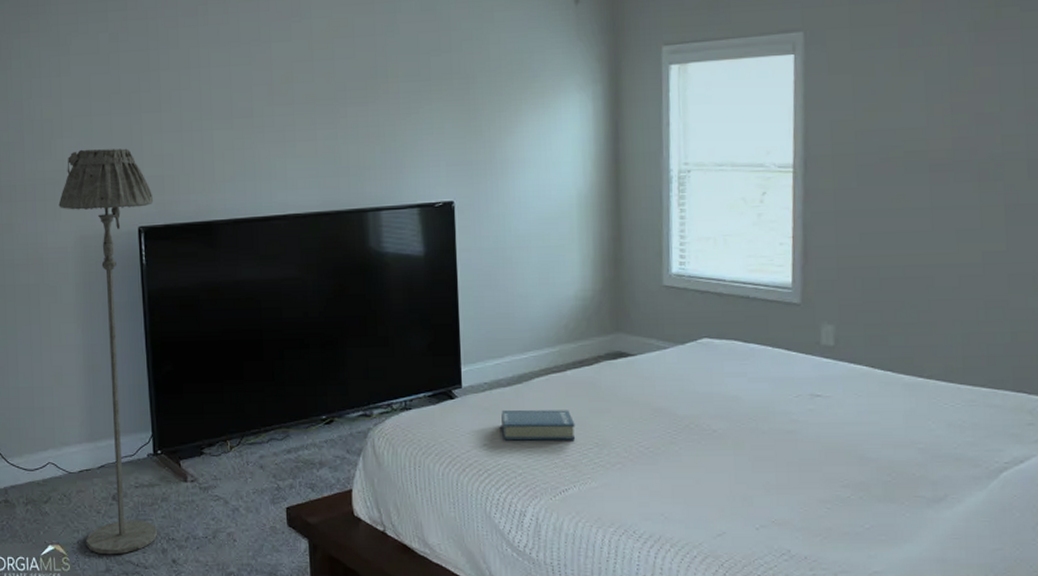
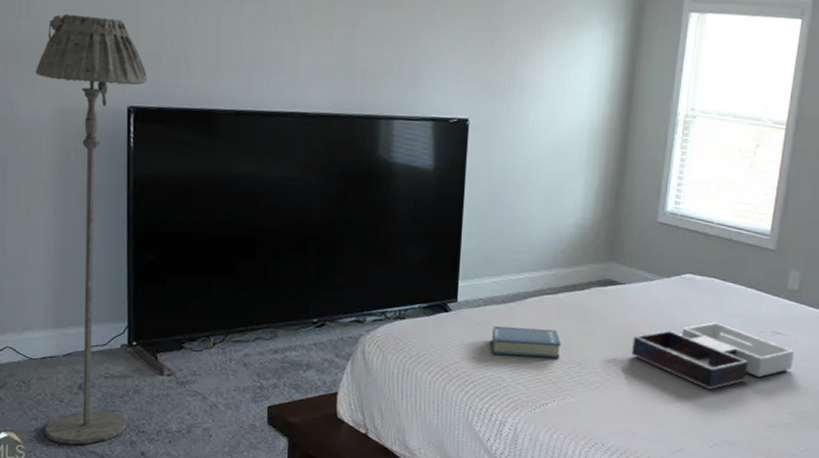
tray: none [652,389,840,463] -> present [632,322,794,389]

